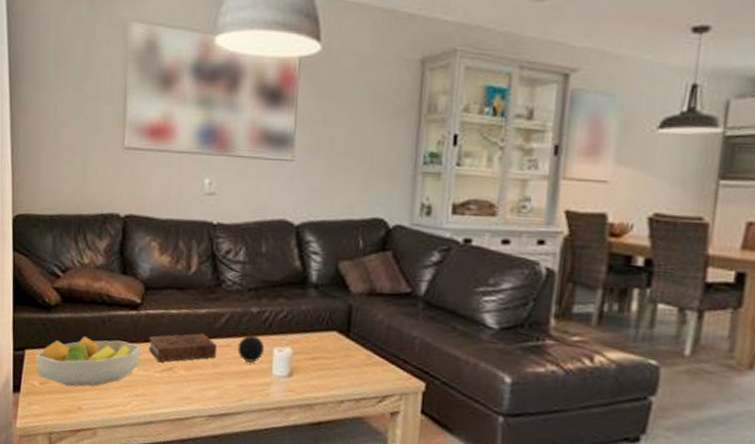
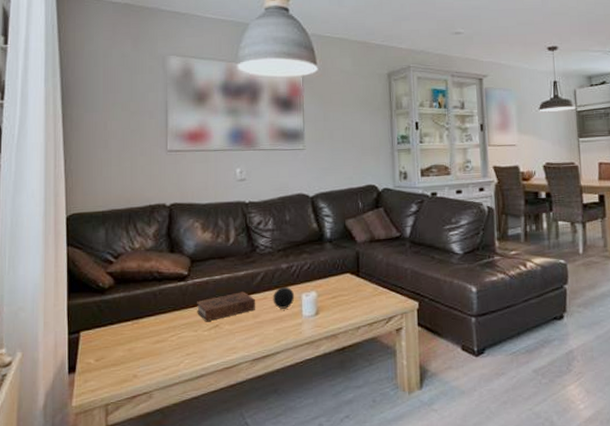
fruit bowl: present [35,337,141,387] -> none [90,309,190,358]

